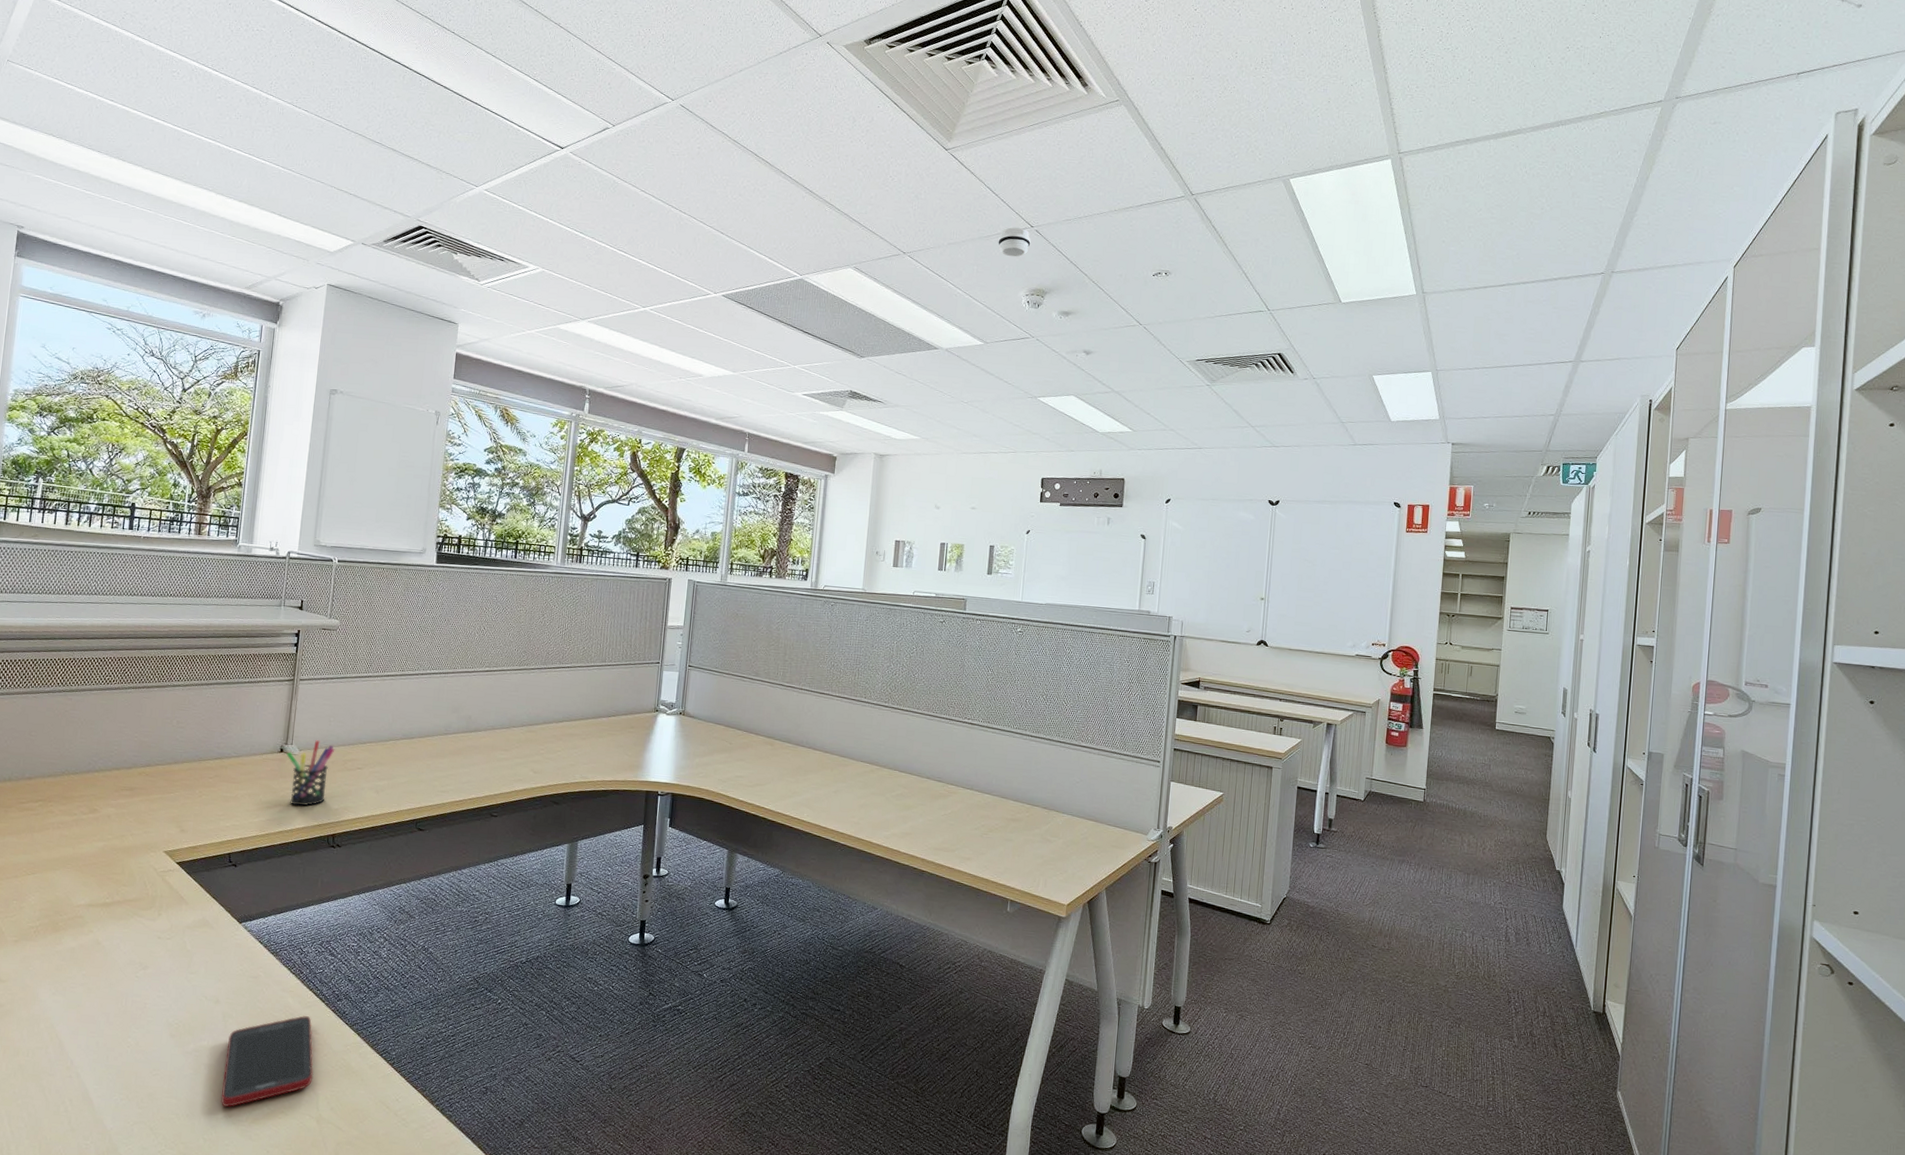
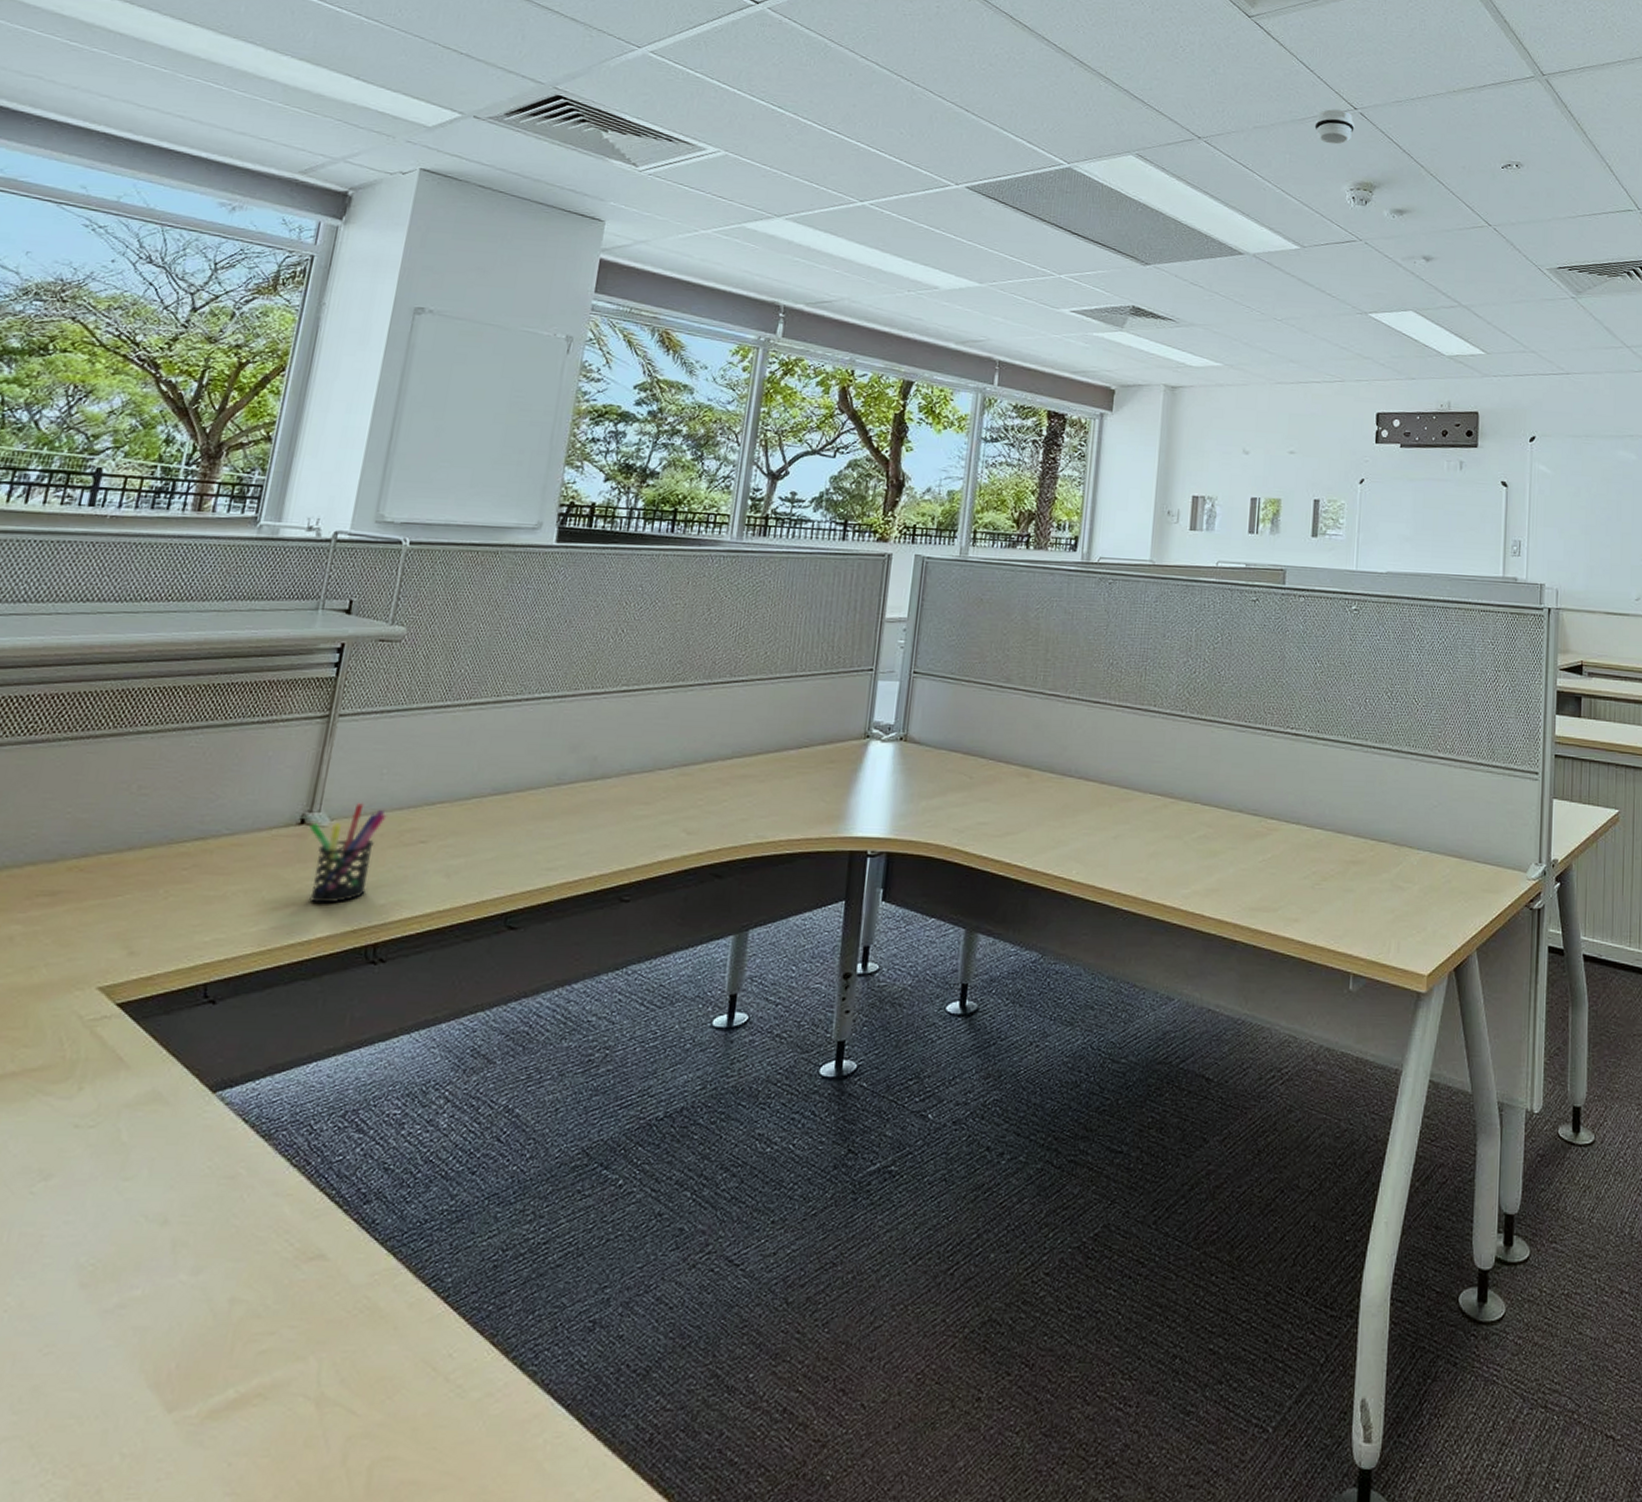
cell phone: present [220,1016,314,1107] -> none [155,1233,319,1395]

